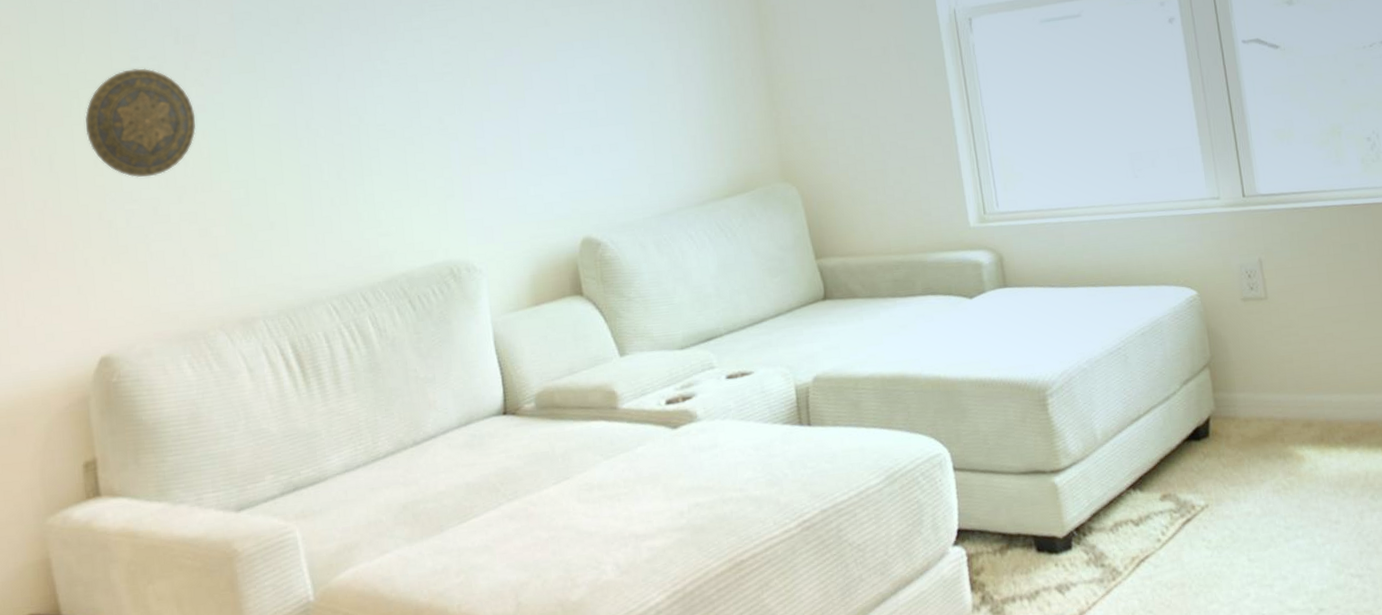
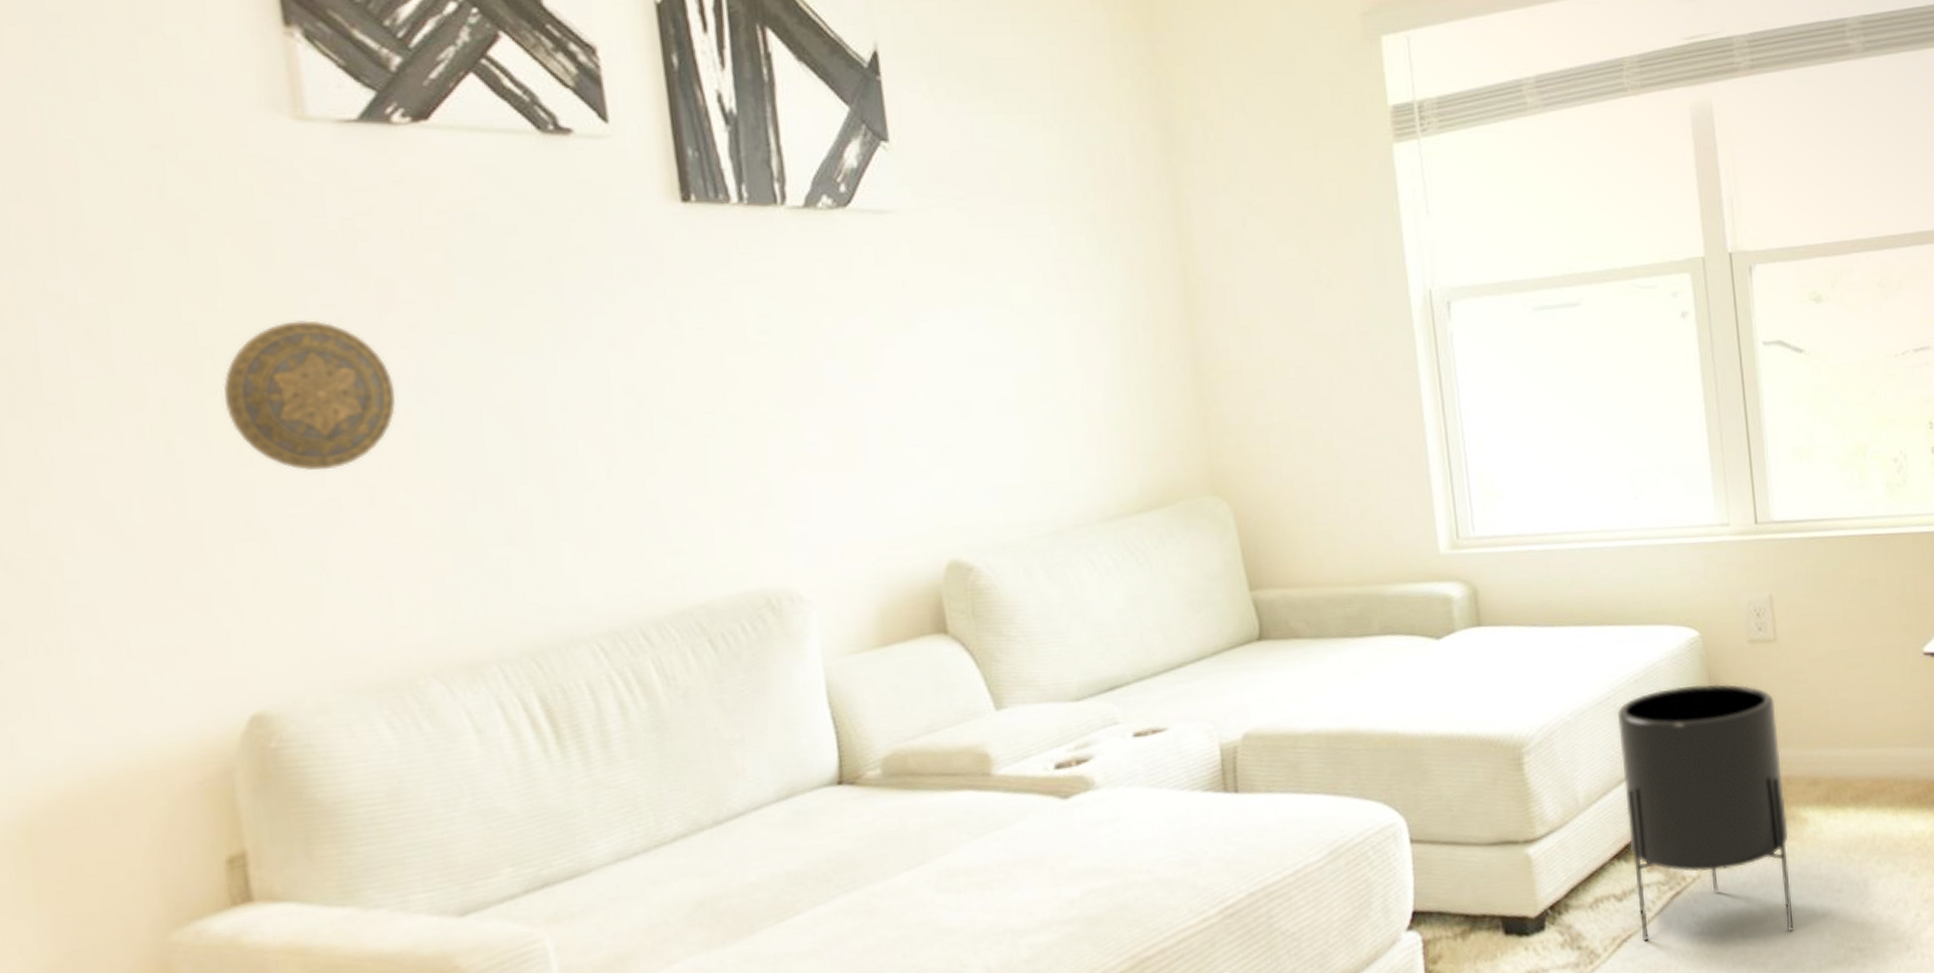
planter: none [1127,336,1297,563] -> present [1616,683,1795,942]

